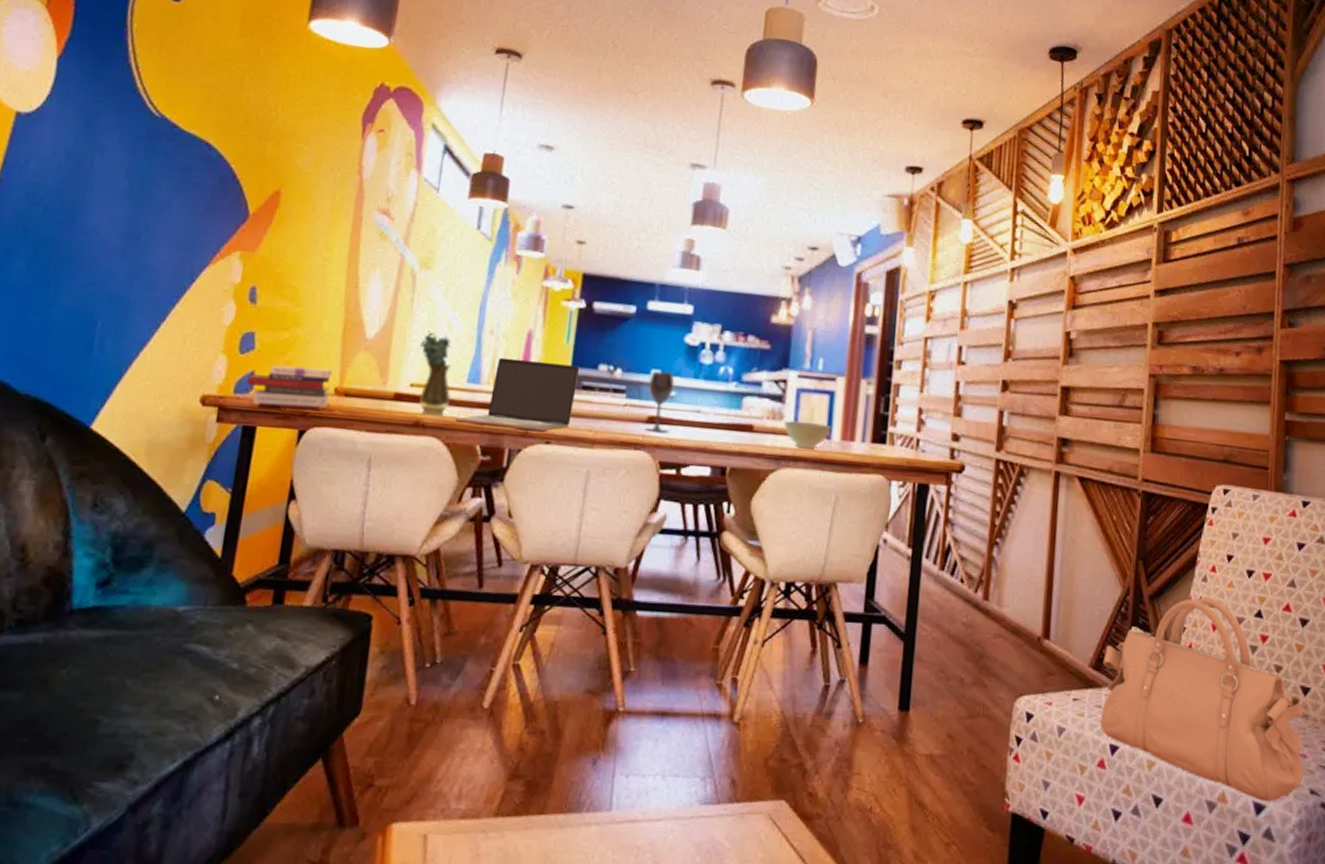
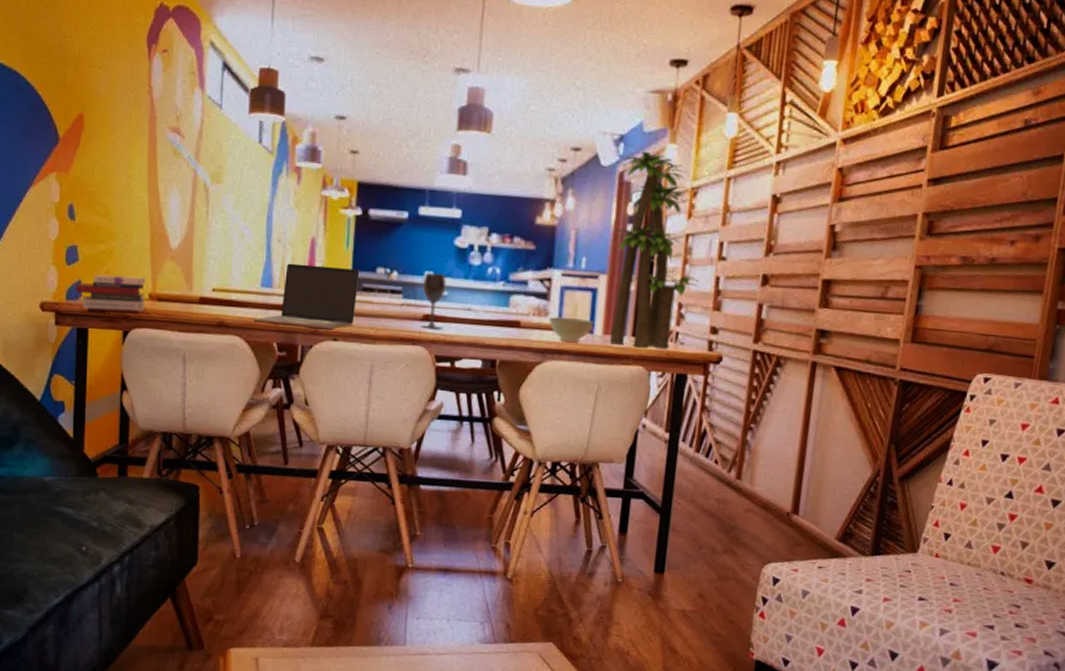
vase: present [419,331,452,416] -> none [216,240,248,318]
plant: none [848,252,940,458] -> present [610,151,700,350]
shoulder bag: present [1100,597,1304,802] -> none [843,478,1046,660]

